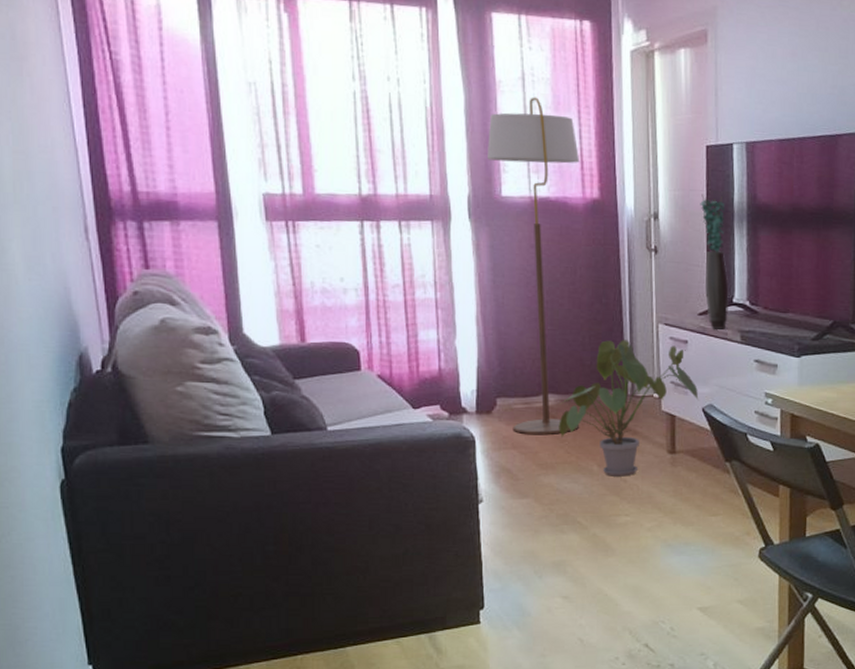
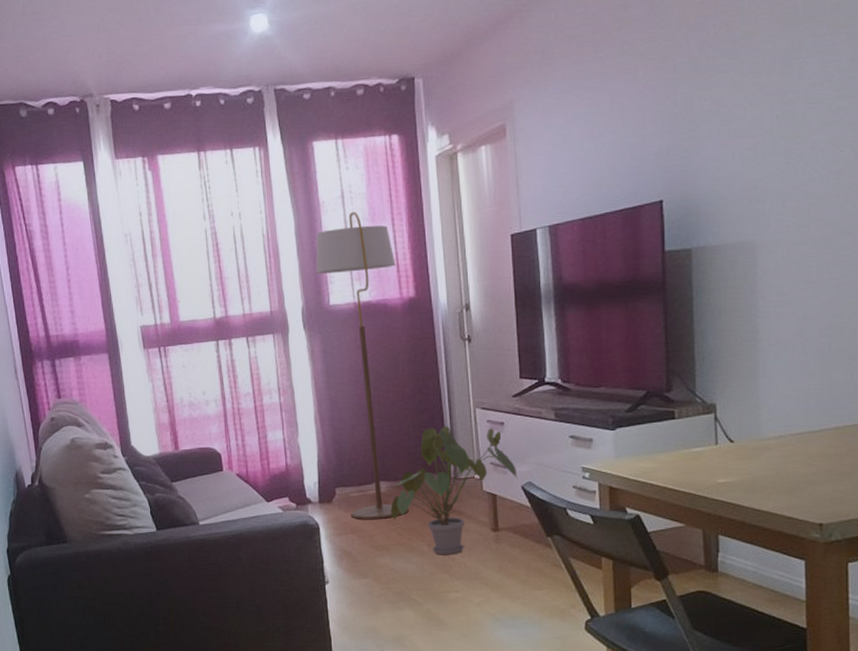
vase: present [700,194,730,330] -> none [508,281,542,410]

